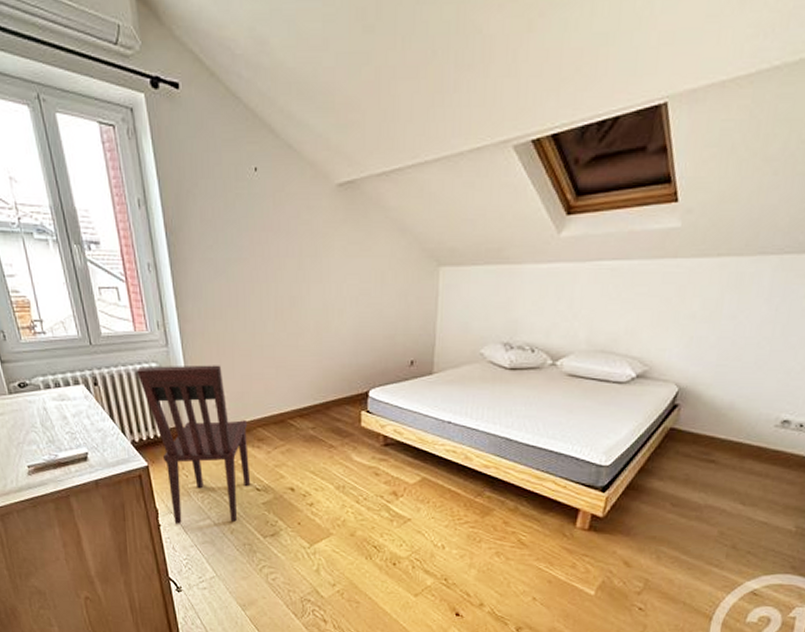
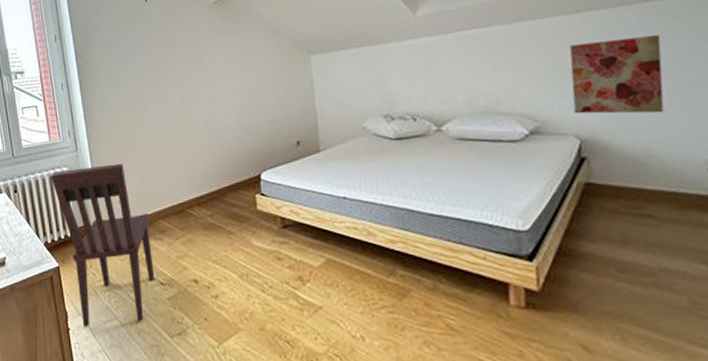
wall art: none [683,291,785,370] -> present [569,35,664,114]

